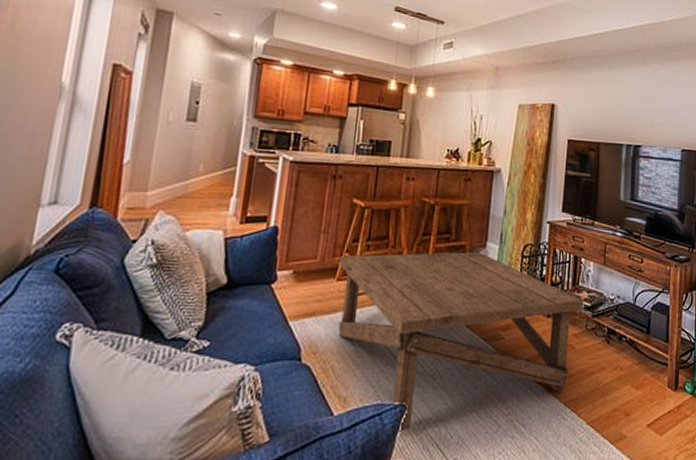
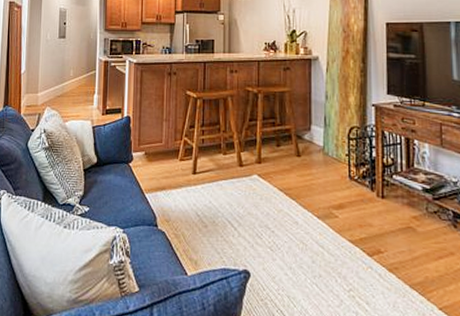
coffee table: present [338,251,584,432] -> none [180,134,422,296]

